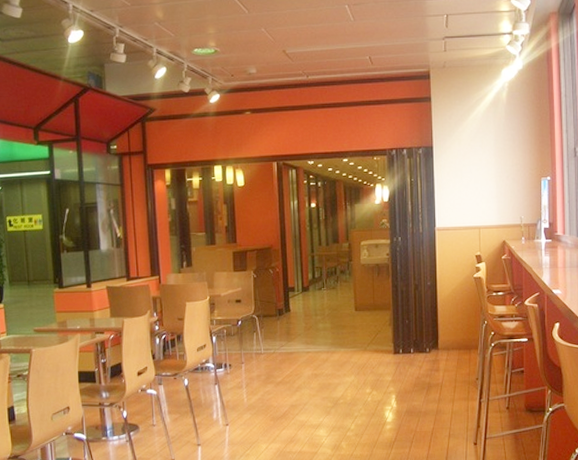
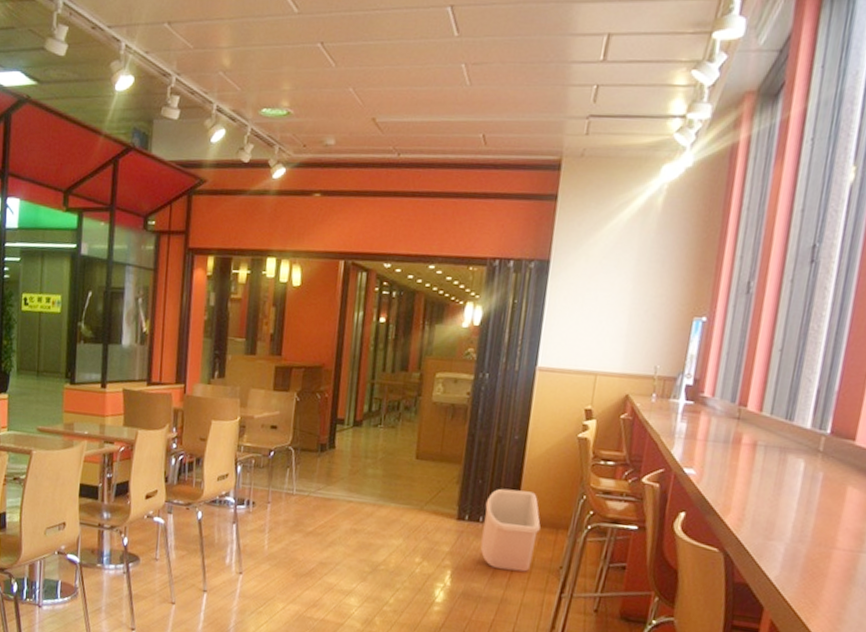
garbage can: none [413,324,457,388] -> present [480,488,541,572]

